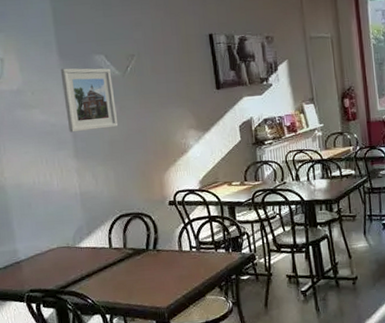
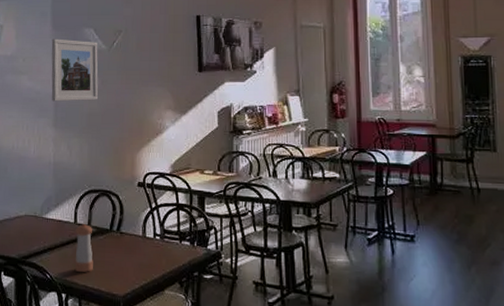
pepper shaker: none [111,247,134,293] -> present [74,224,93,273]

